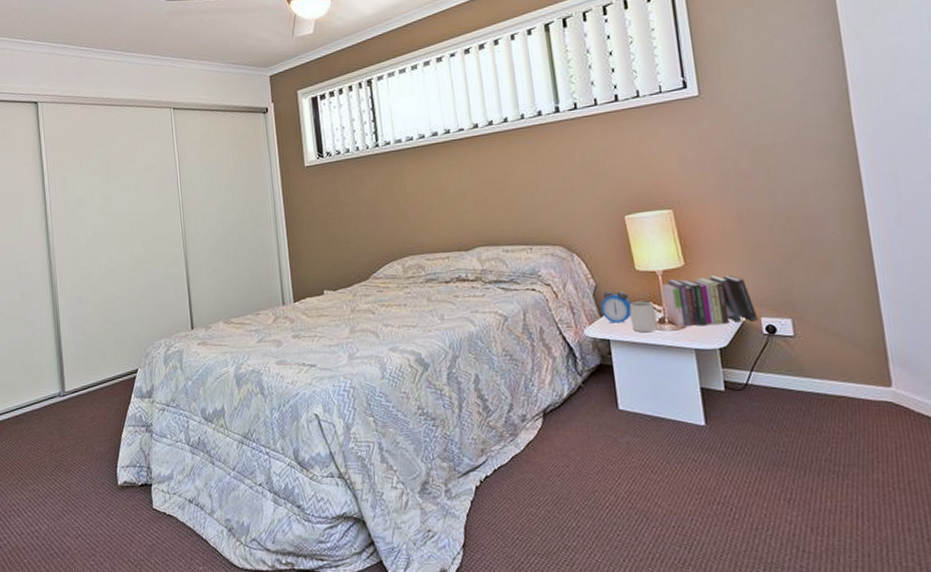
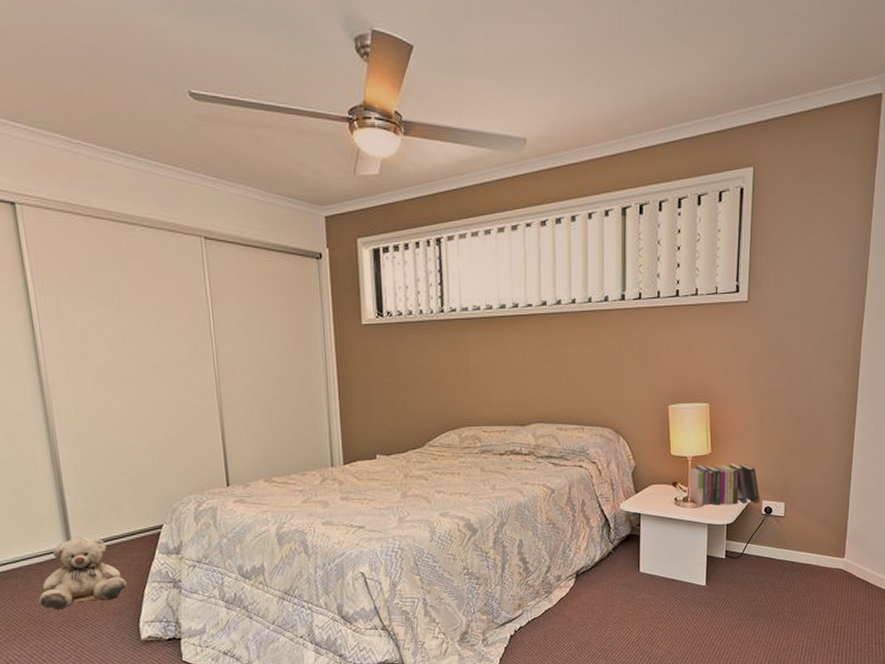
teddy bear: none [37,383,108,454] -> present [39,536,127,610]
alarm clock: present [601,291,632,324] -> none [637,471,662,501]
mug: present [629,301,658,333] -> none [660,482,682,509]

